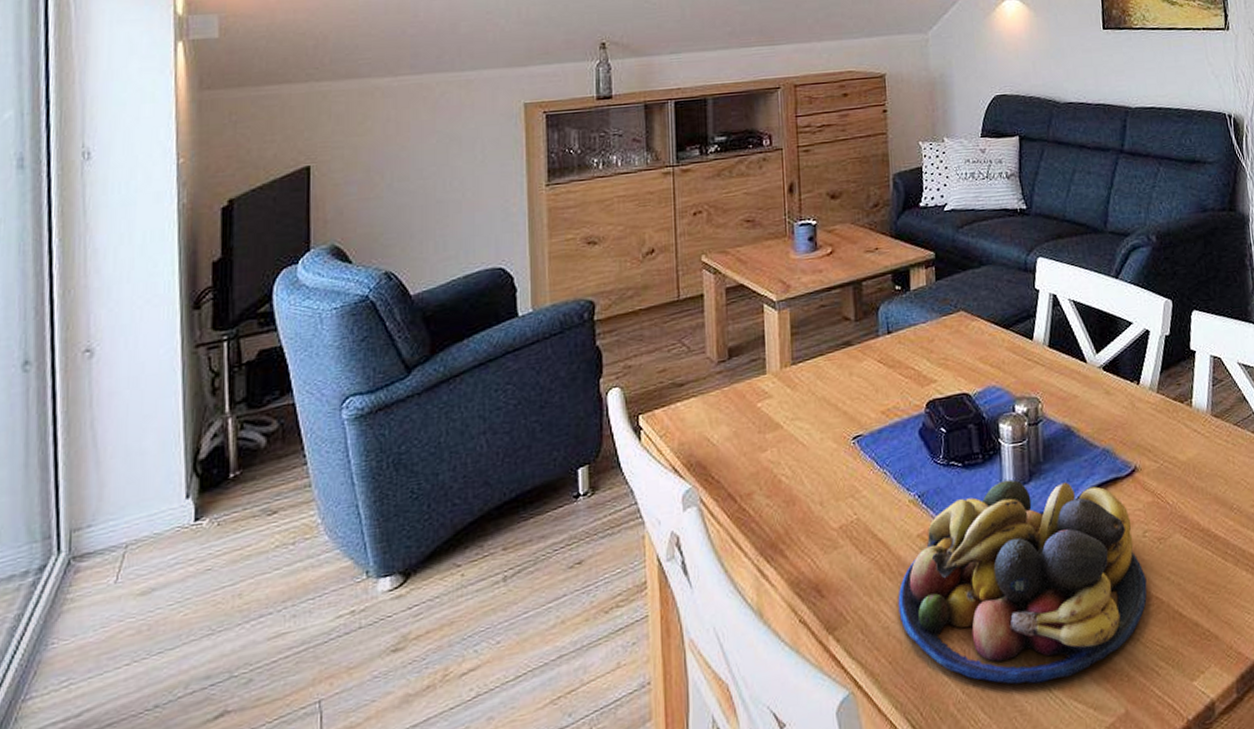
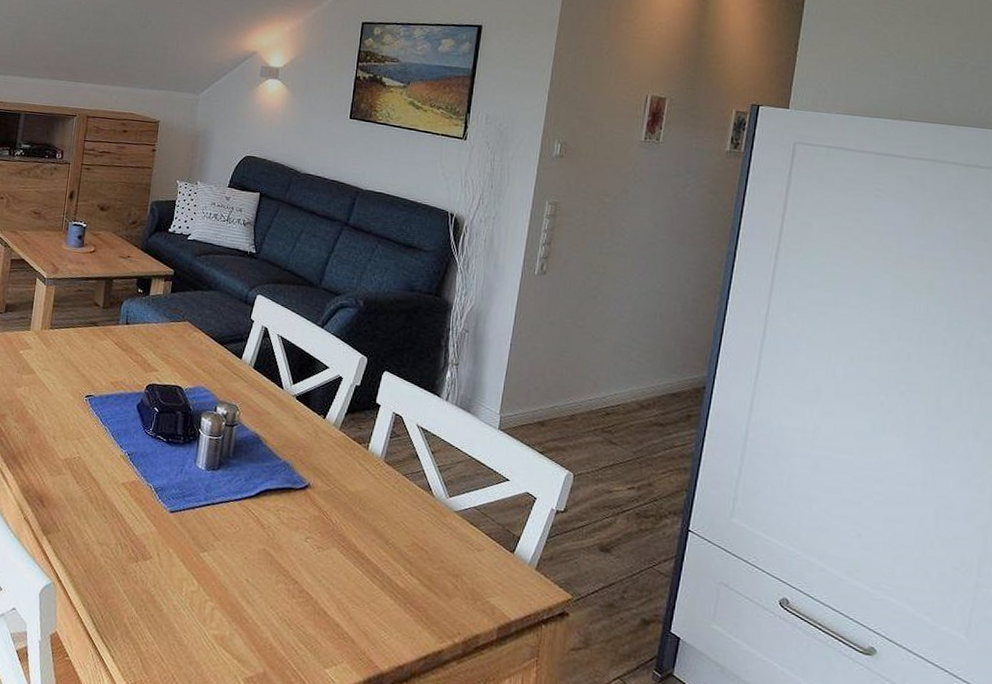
fruit bowl: present [898,479,1147,684] -> none [98,462,301,630]

